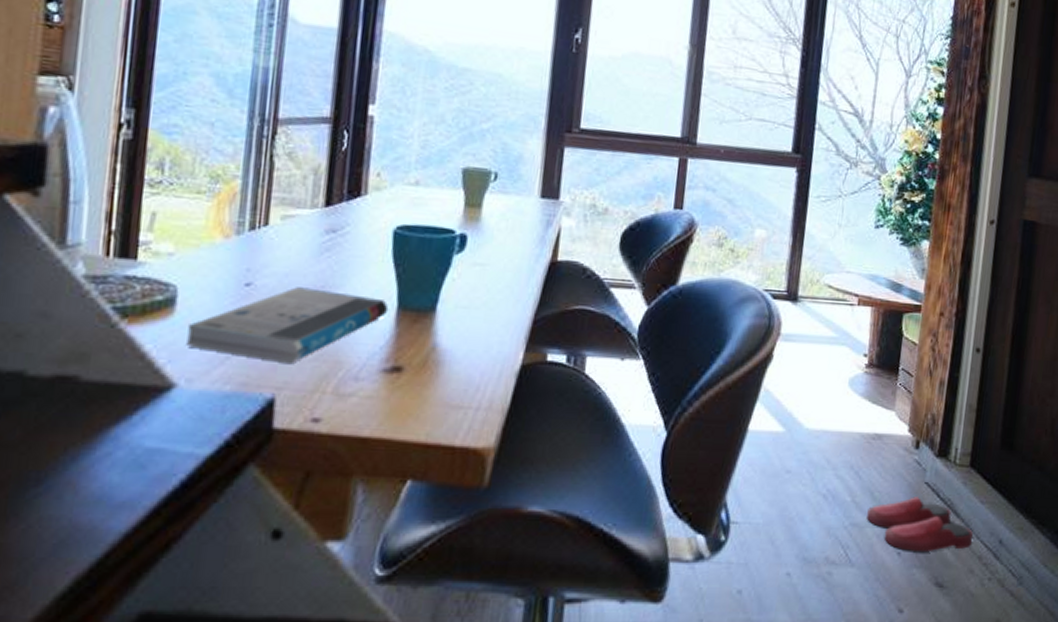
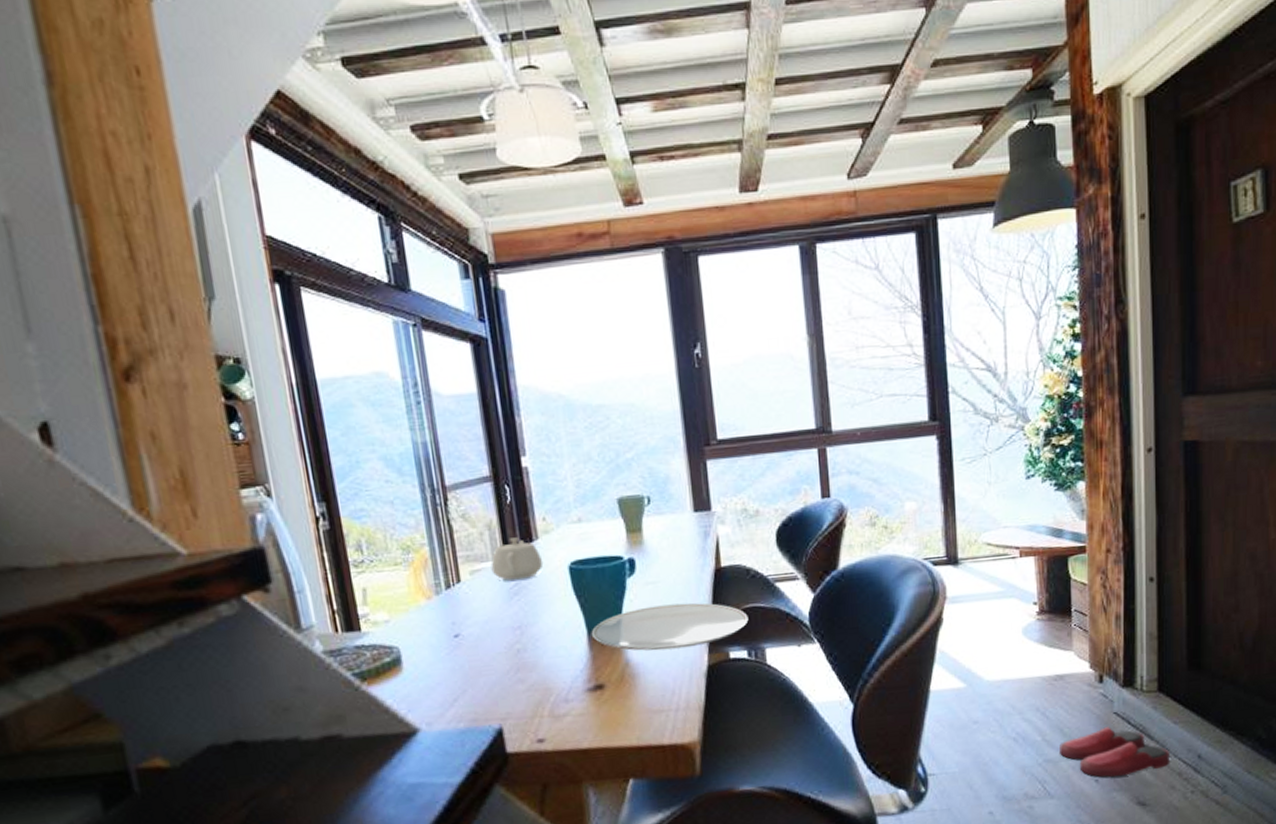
book: present [186,287,389,363] -> none [417,628,581,698]
teapot: none [306,188,367,235] -> present [490,537,544,581]
plate: none [401,289,576,342] -> present [591,602,749,651]

